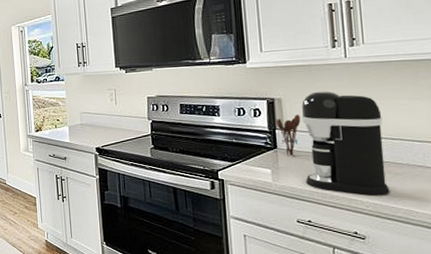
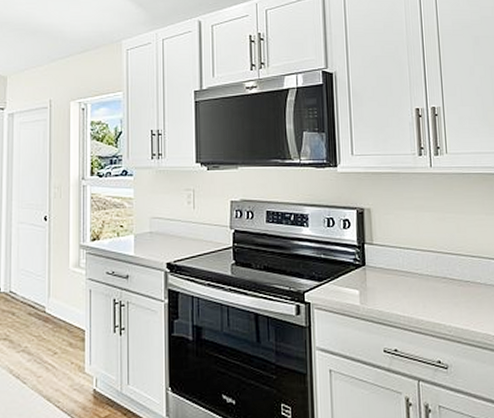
utensil holder: present [276,114,301,156] -> none [365,227,389,274]
coffee maker: present [301,91,390,196] -> none [389,202,470,319]

